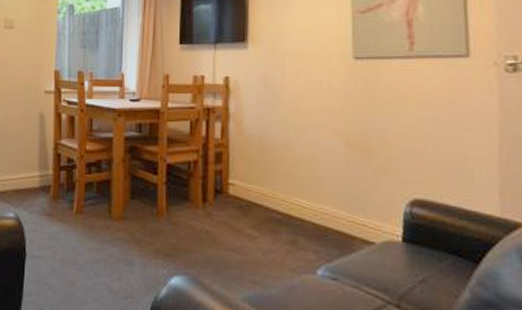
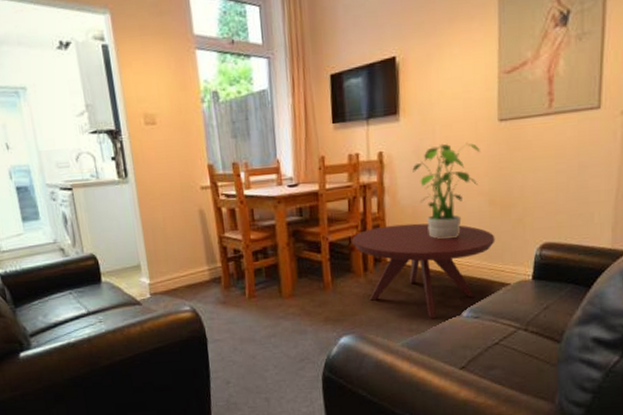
coffee table: none [192,154,355,272] -> present [352,223,495,319]
potted plant: none [260,75,336,179] -> present [412,142,482,240]

